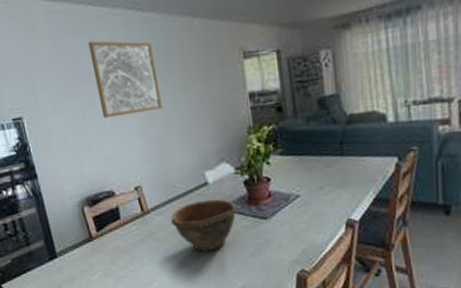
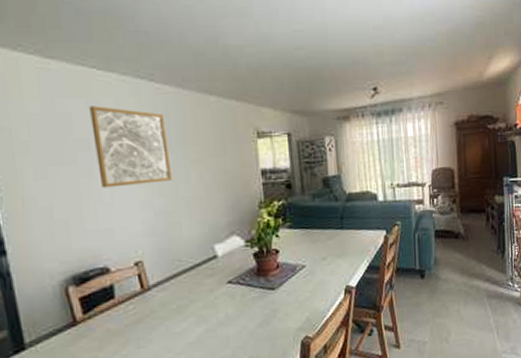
bowl: present [171,199,237,252] -> none [175,271,246,328]

